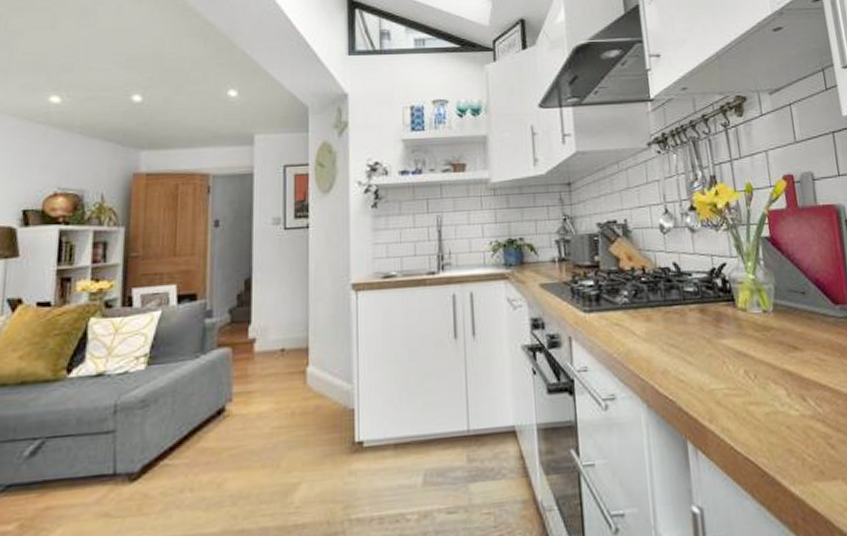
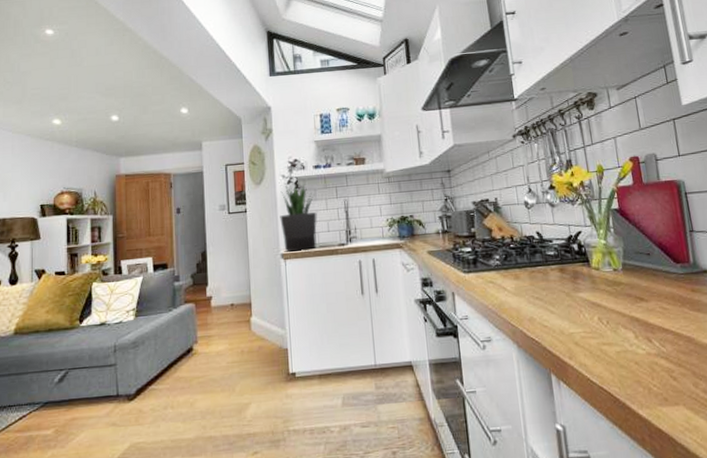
planter: none [352,192,401,283] -> present [280,183,317,253]

